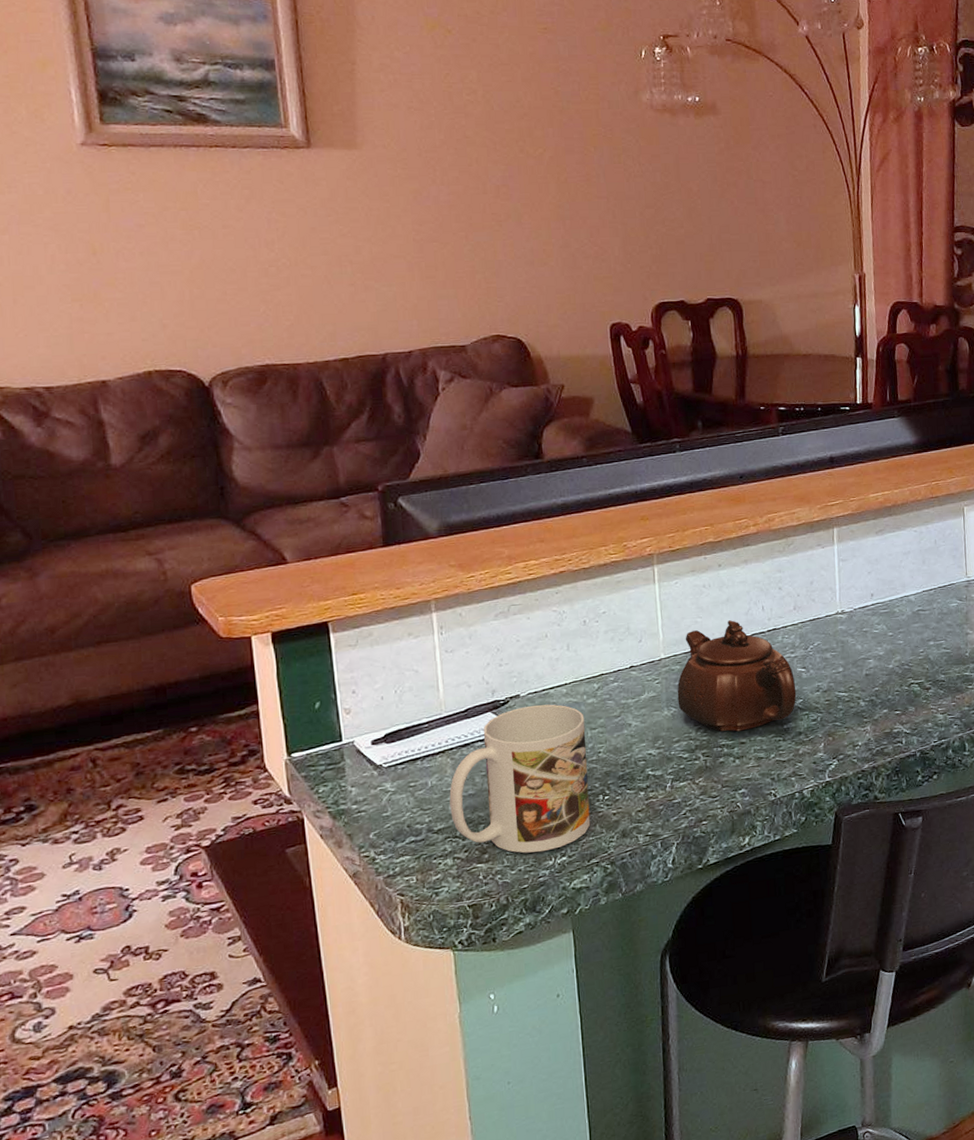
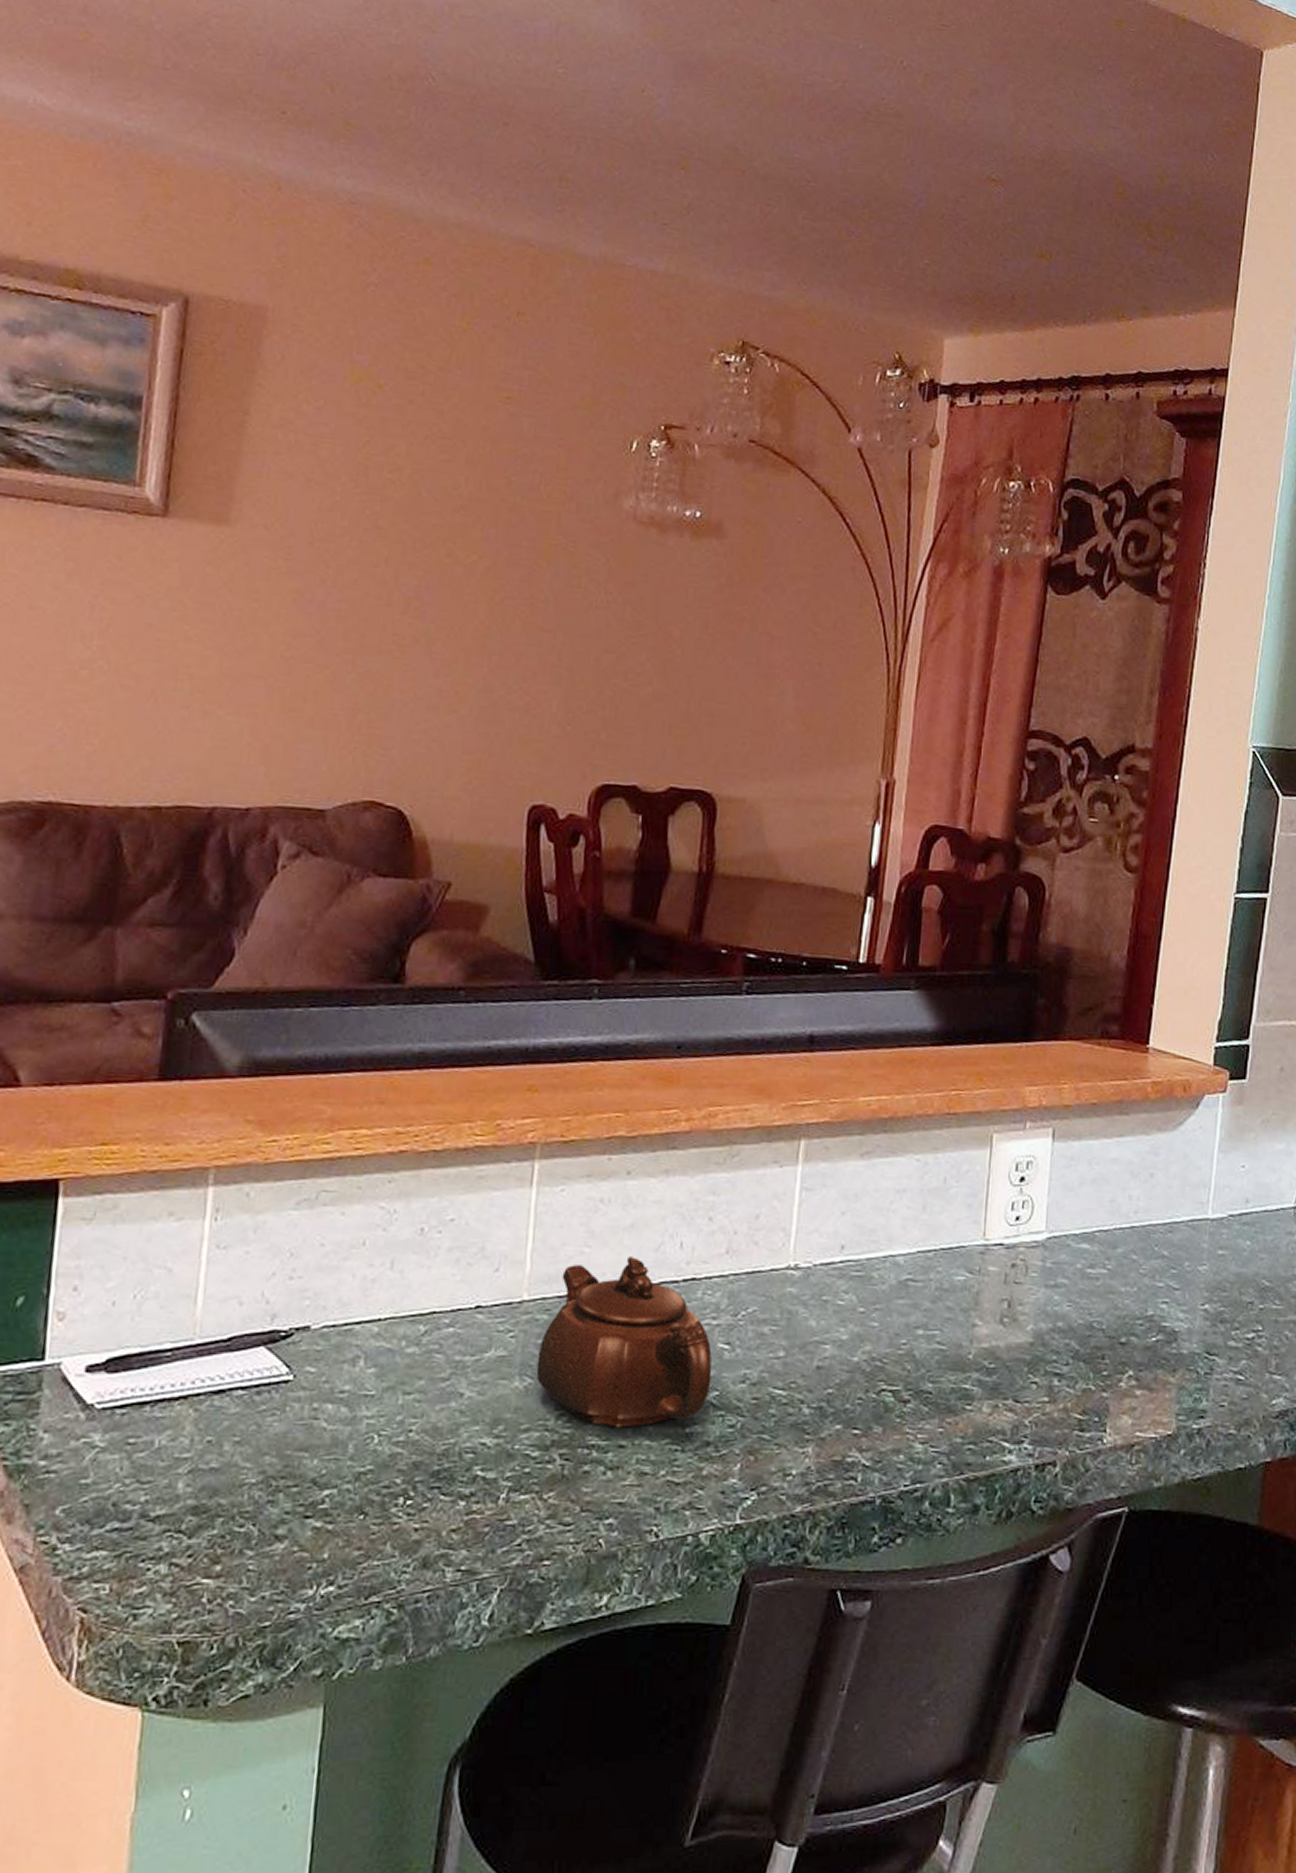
mug: present [449,704,591,853] -> none [178,1345,398,1574]

